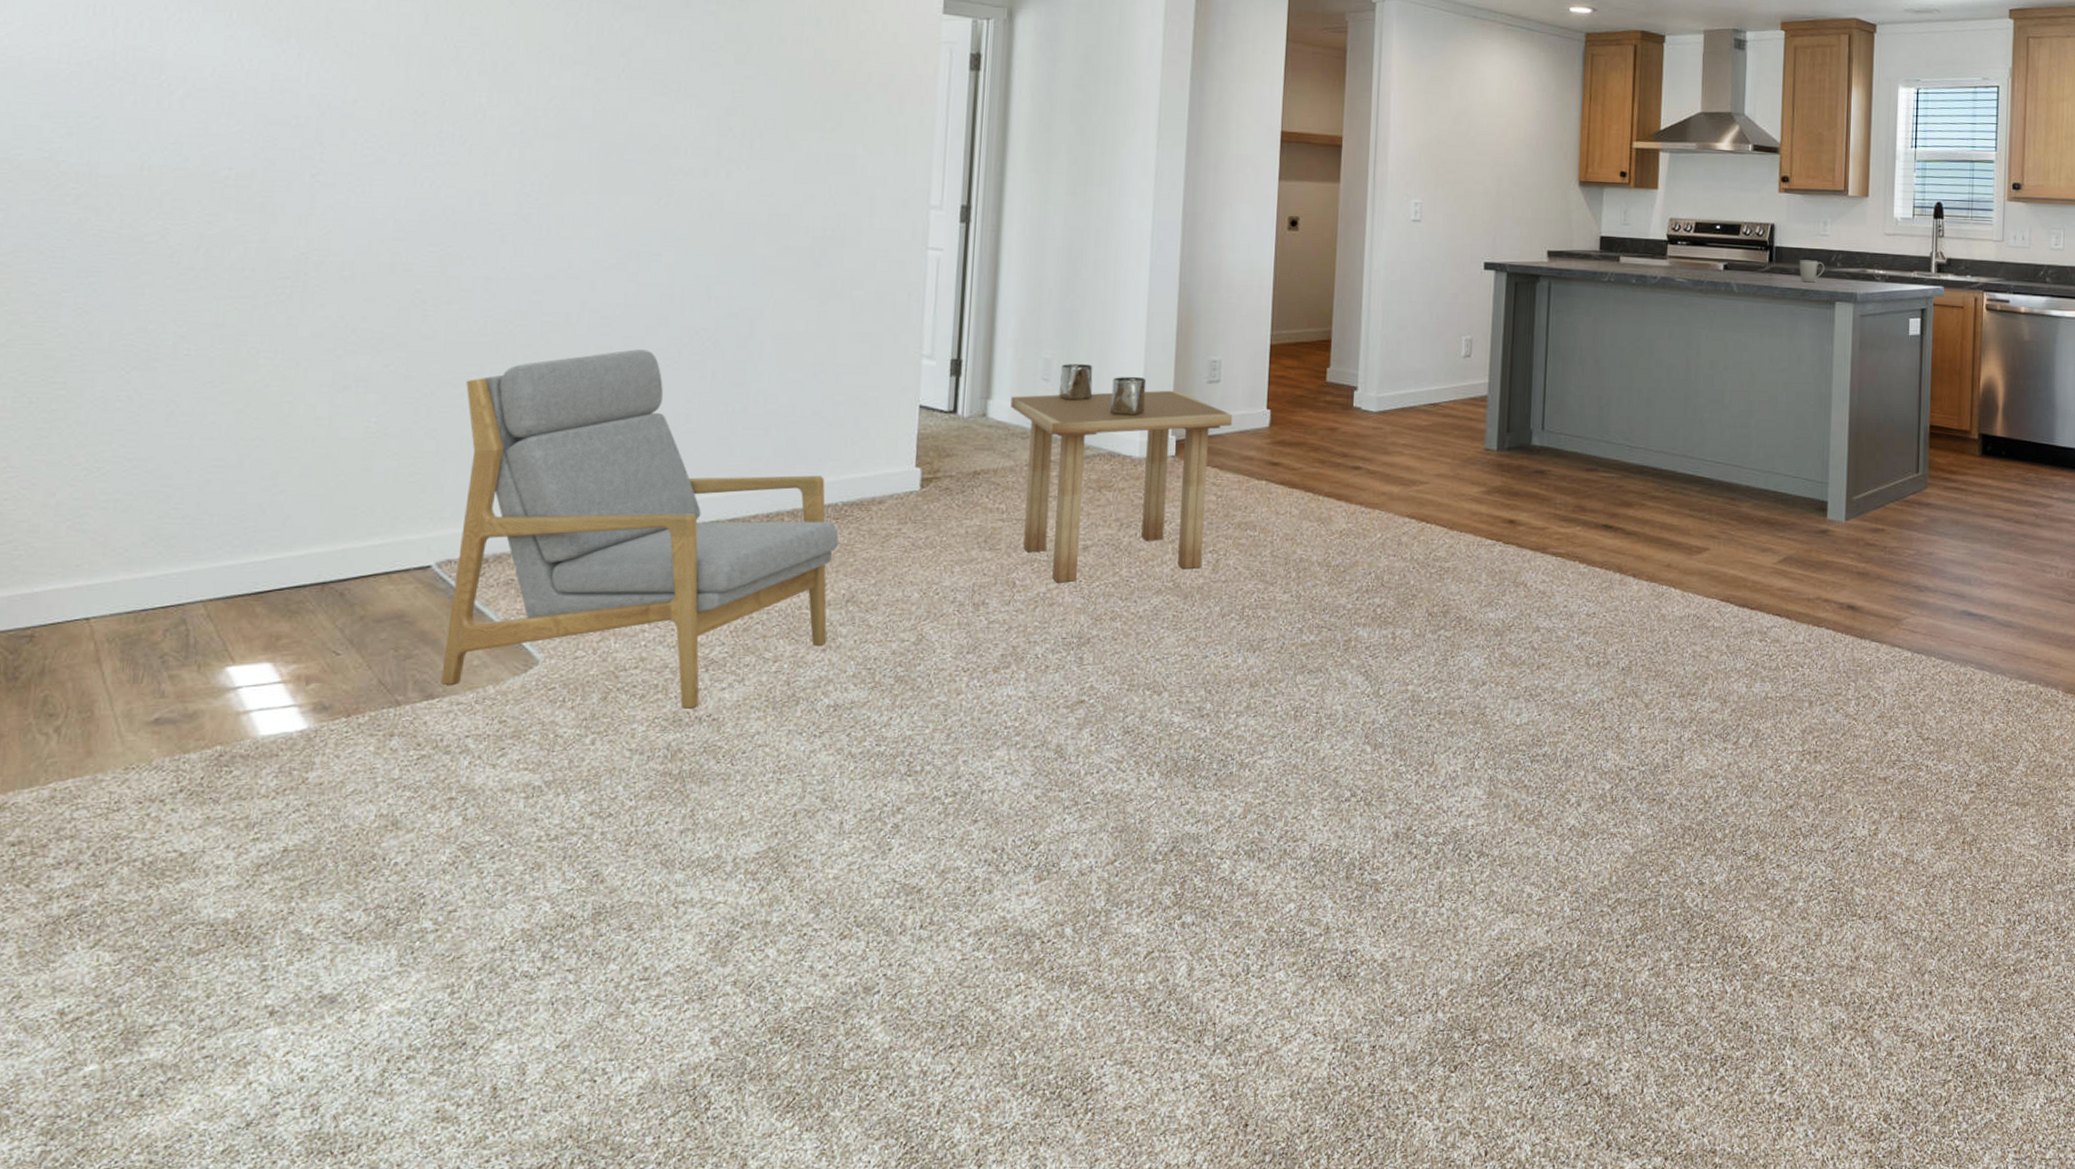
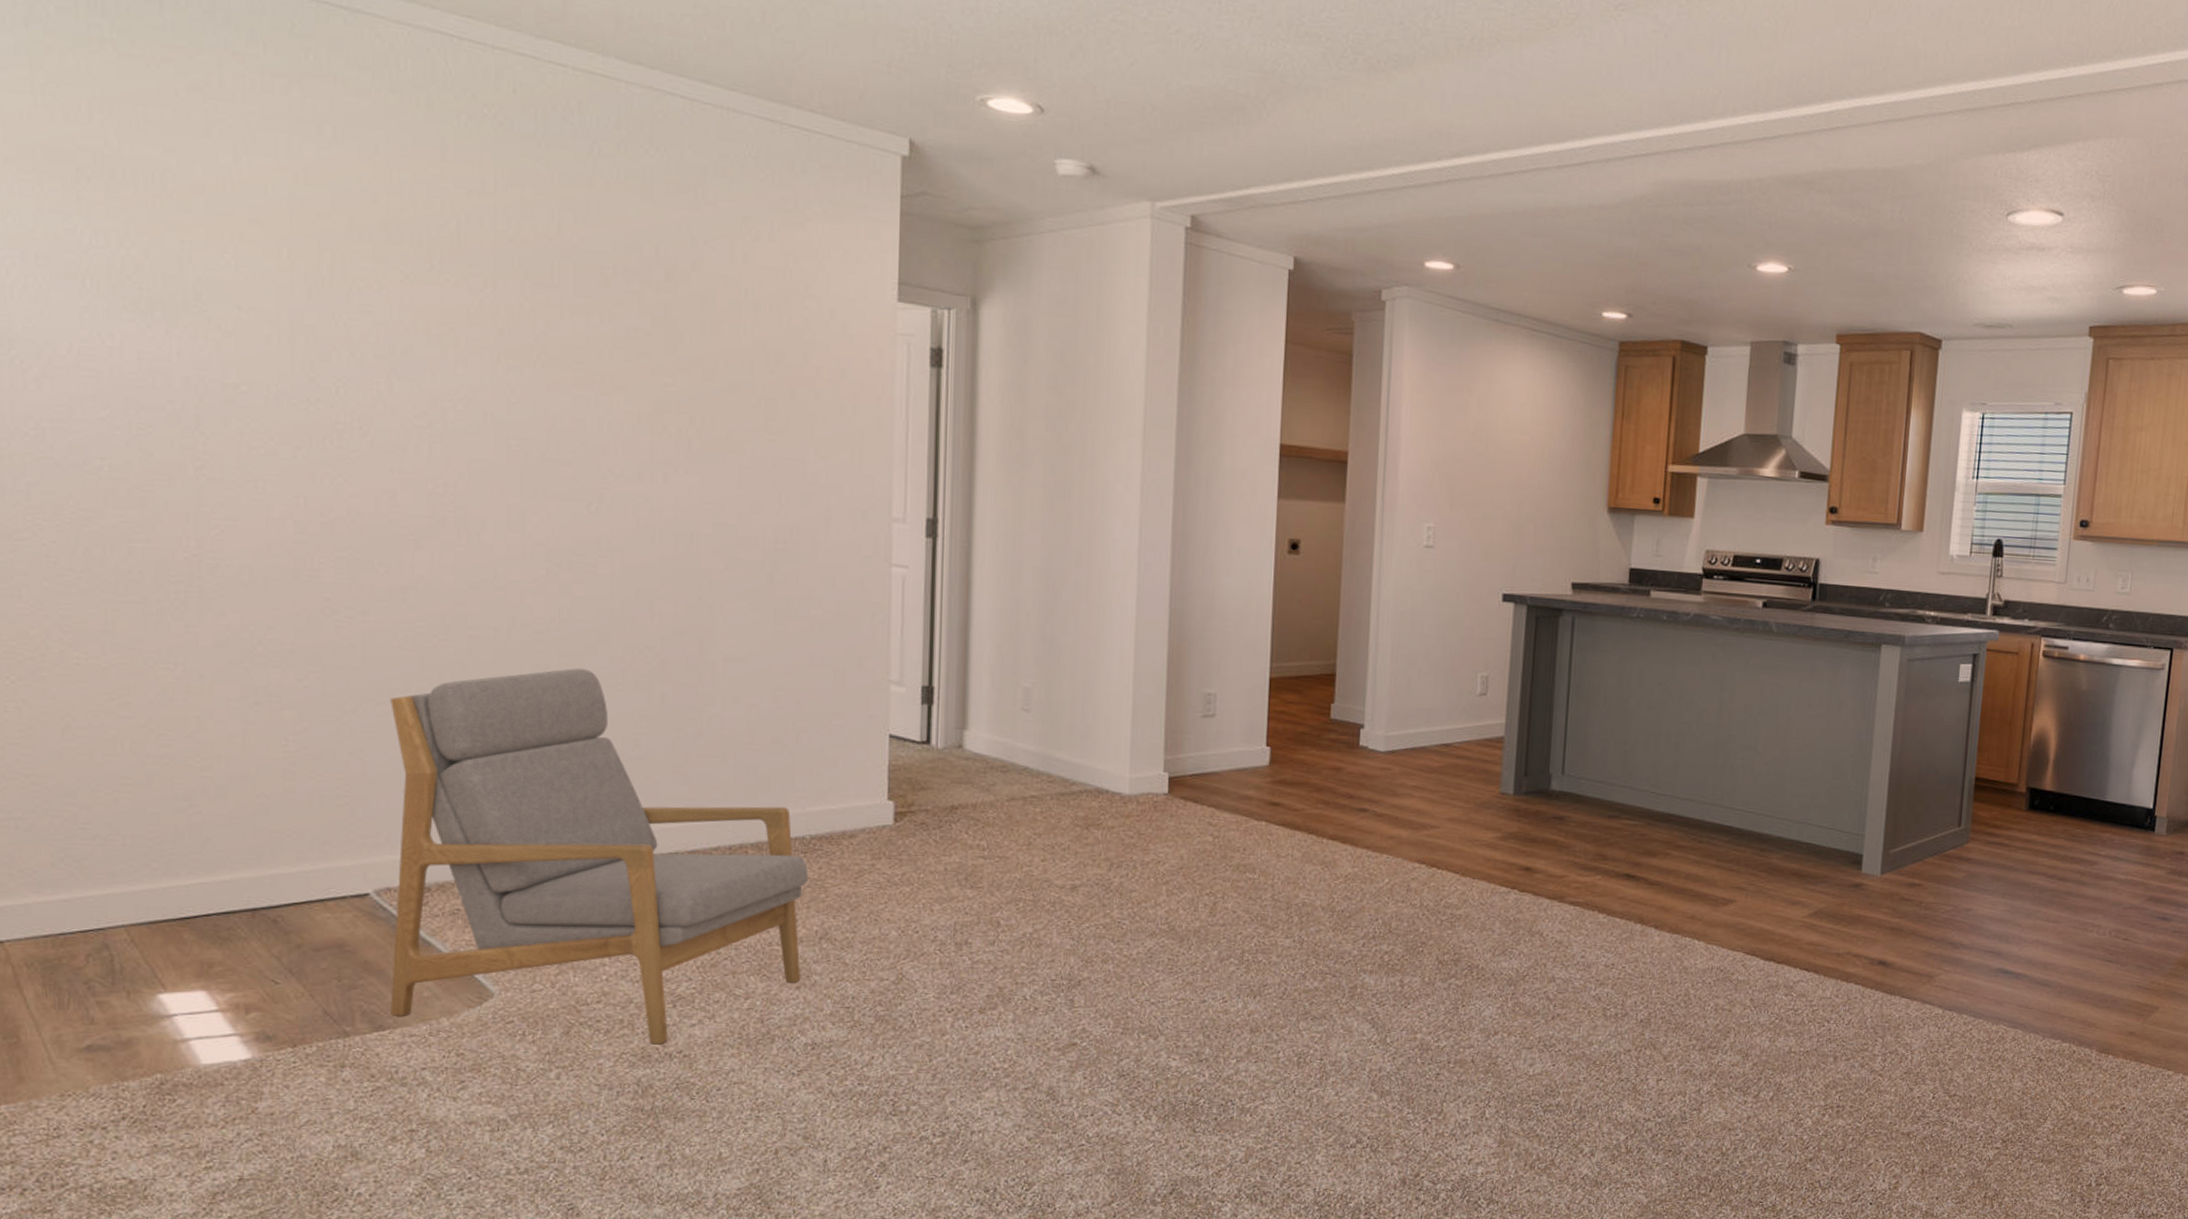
side table: present [1011,364,1233,583] -> none [989,694,1230,924]
mug: present [1799,260,1825,283] -> none [1844,598,1872,624]

